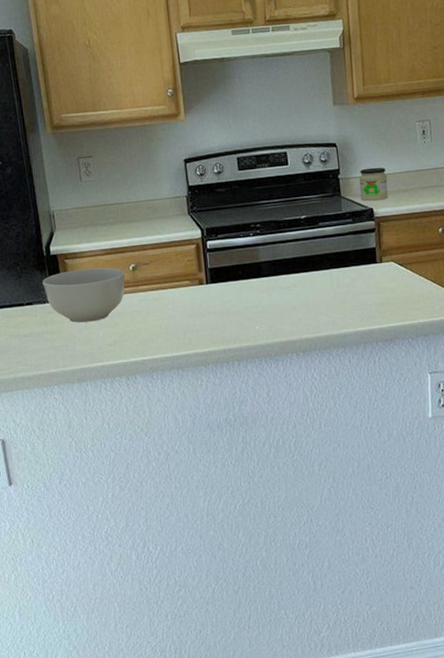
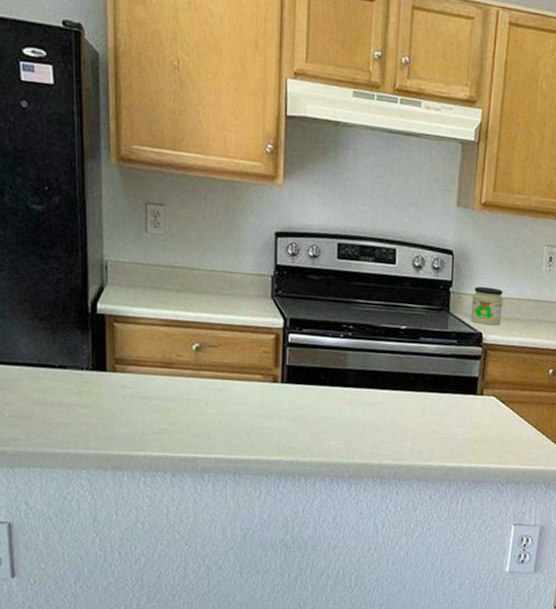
bowl: present [42,267,125,323] -> none [83,336,186,402]

